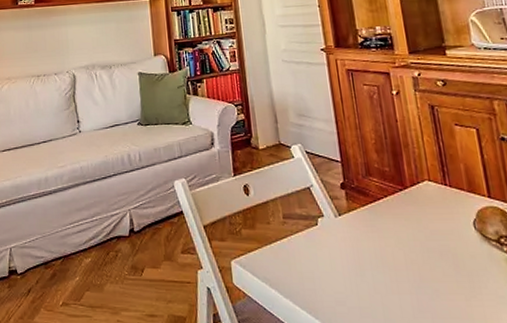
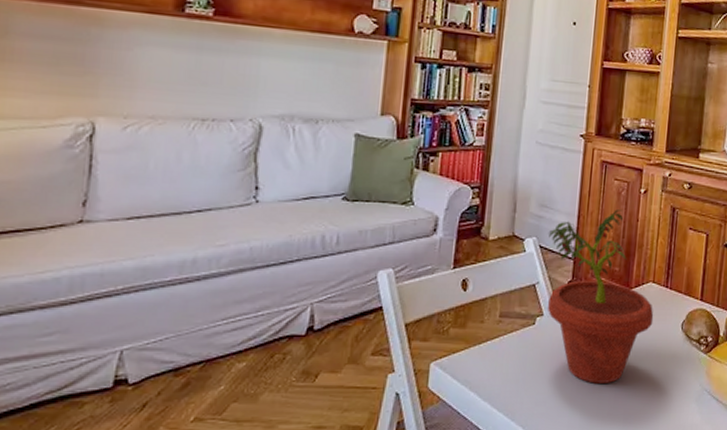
potted plant: none [311,112,440,284] -> present [548,209,654,384]

